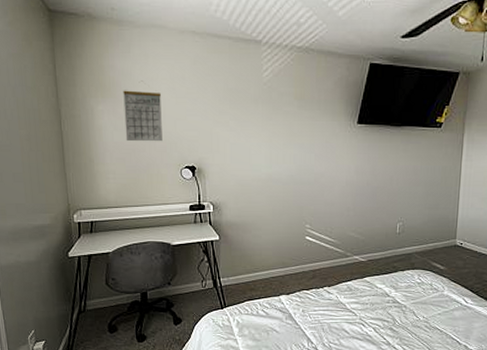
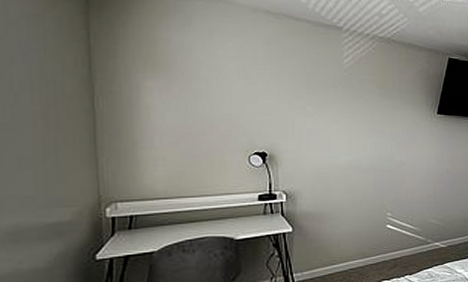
calendar: present [123,80,163,142] -> none [180,57,228,125]

